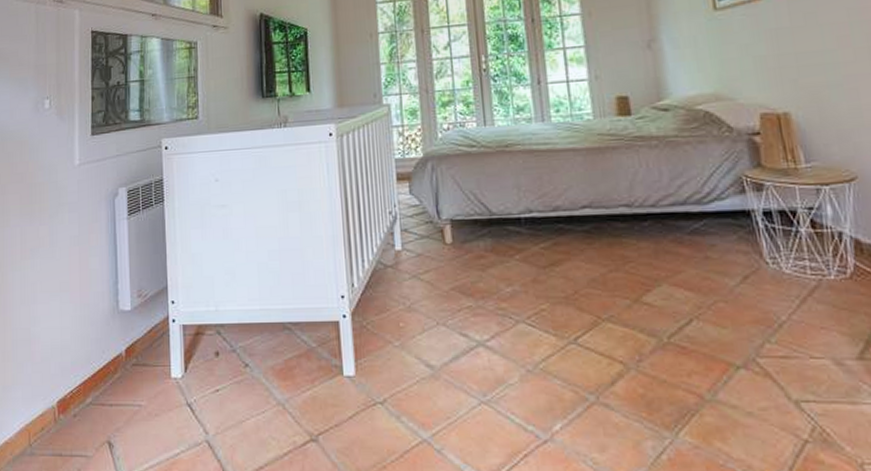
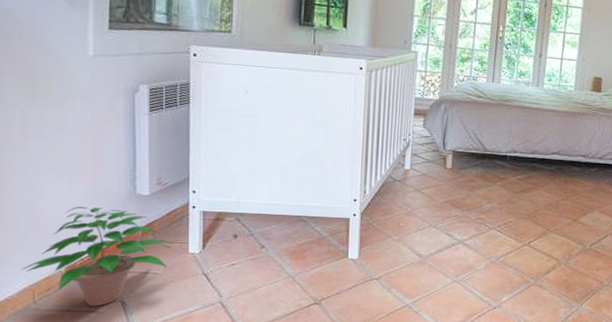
potted plant: none [19,328,153,450] -> present [21,207,171,307]

